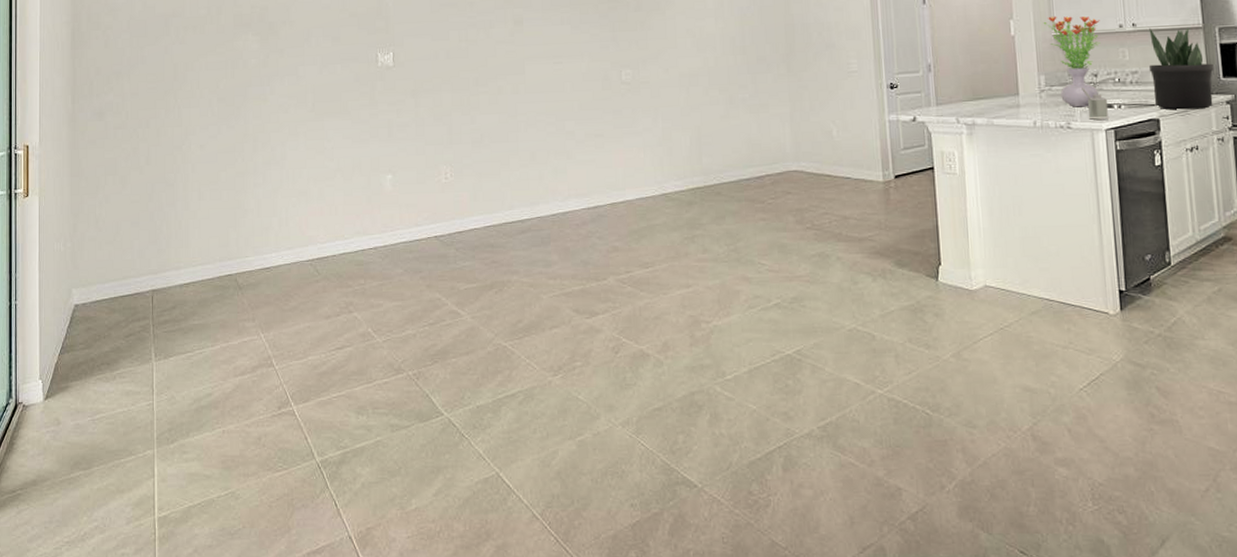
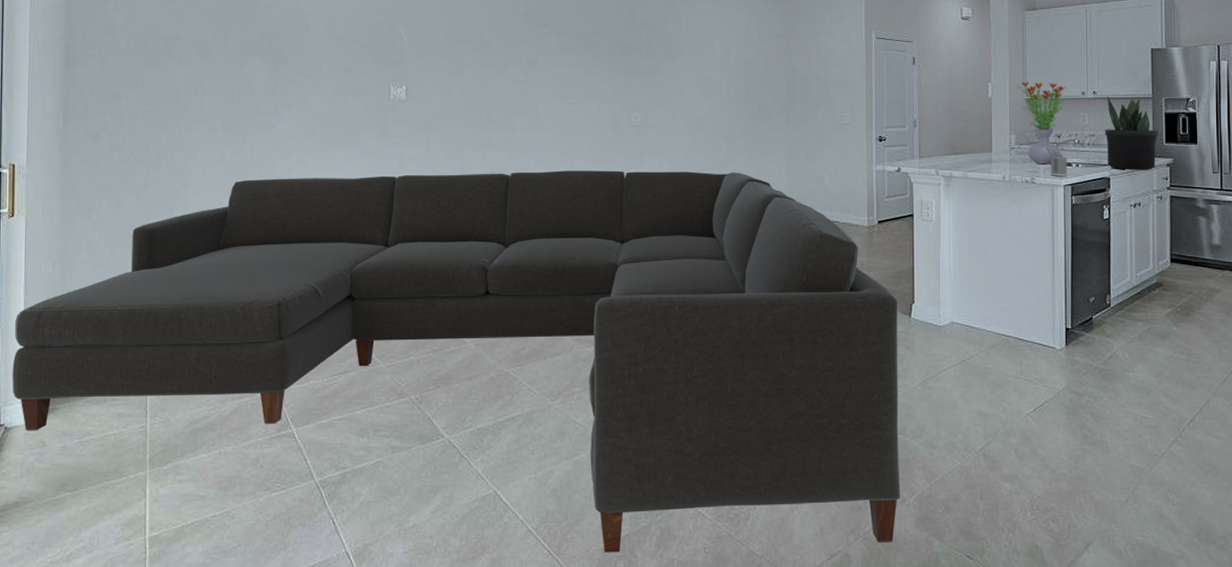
sofa: none [29,128,939,541] -> present [12,170,900,553]

